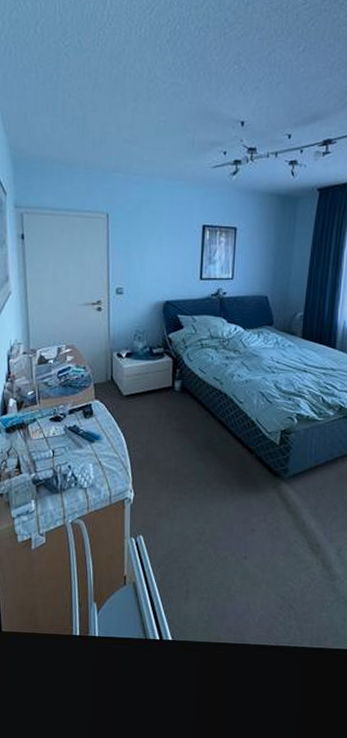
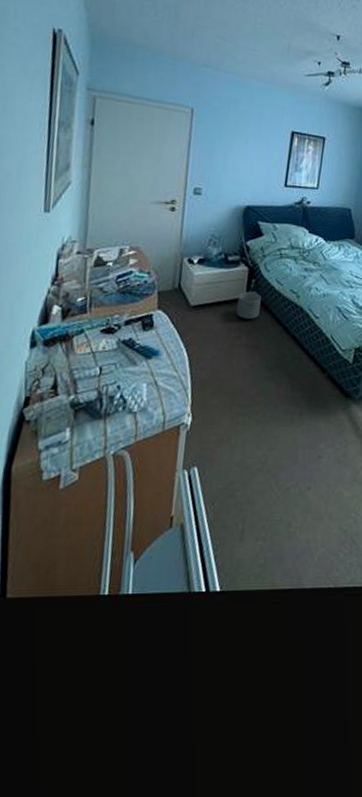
planter: none [164,380,186,406] -> present [236,291,261,320]

